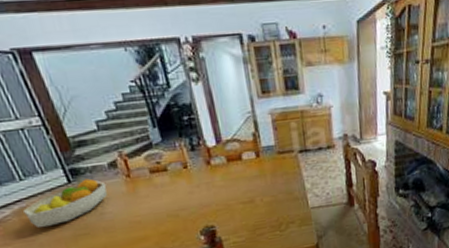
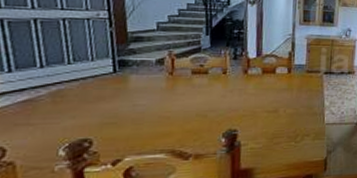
fruit bowl: present [23,178,107,228] -> none [60,71,149,112]

